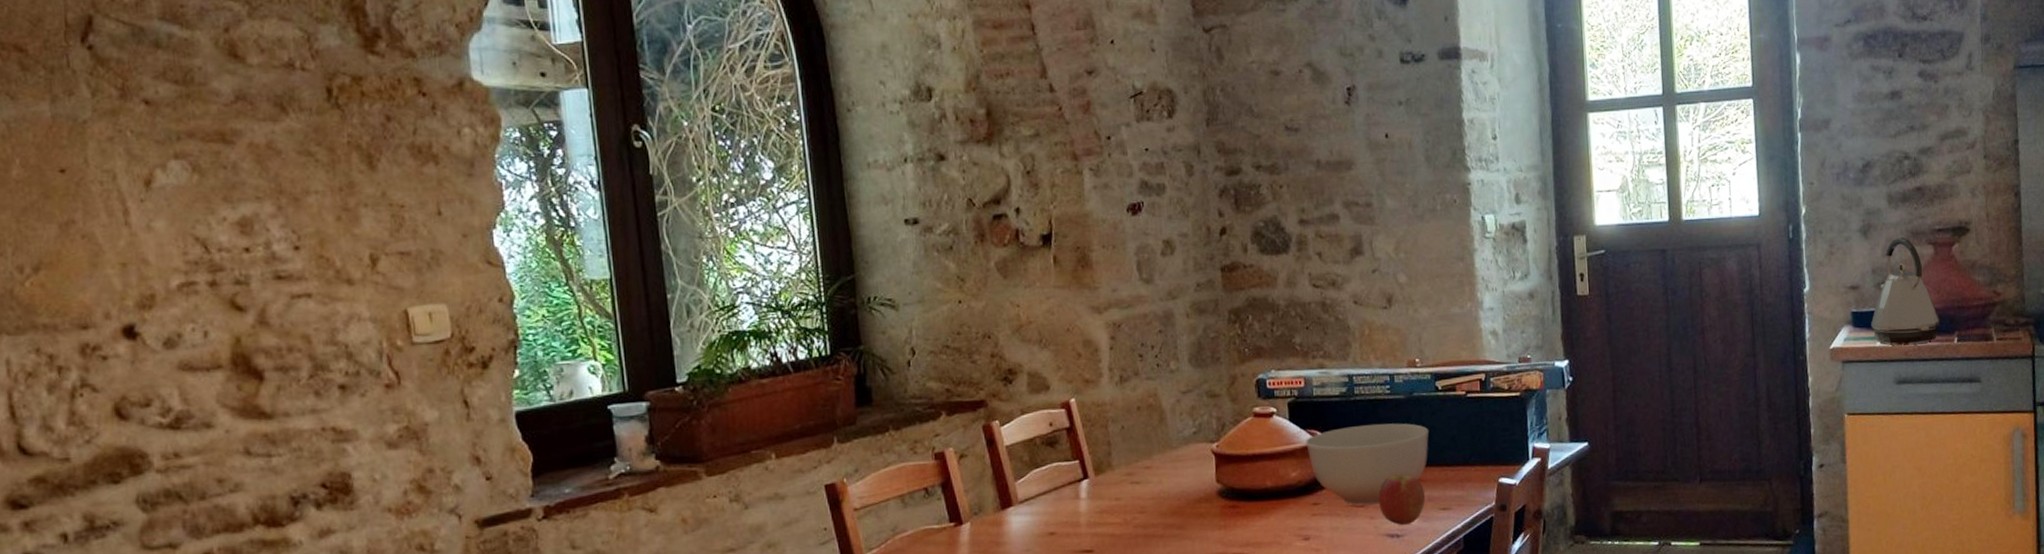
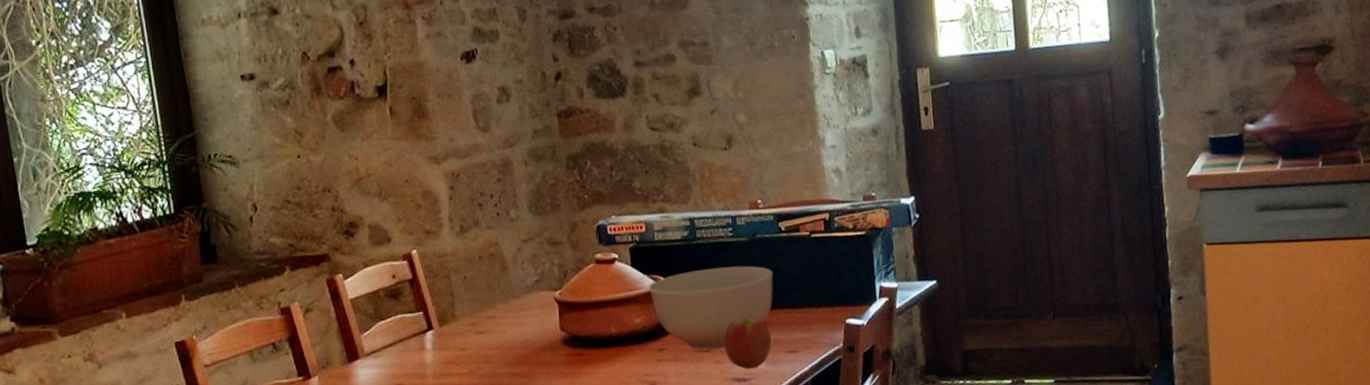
kettle: present [1871,237,1941,346] -> none [1230,58,1304,172]

